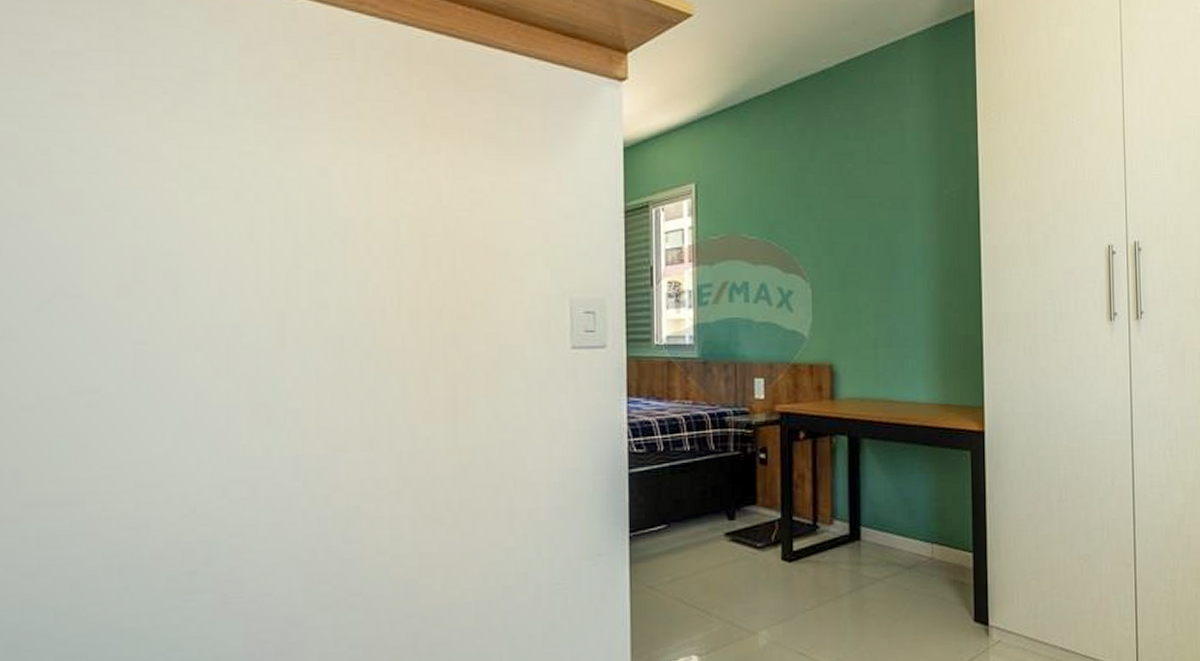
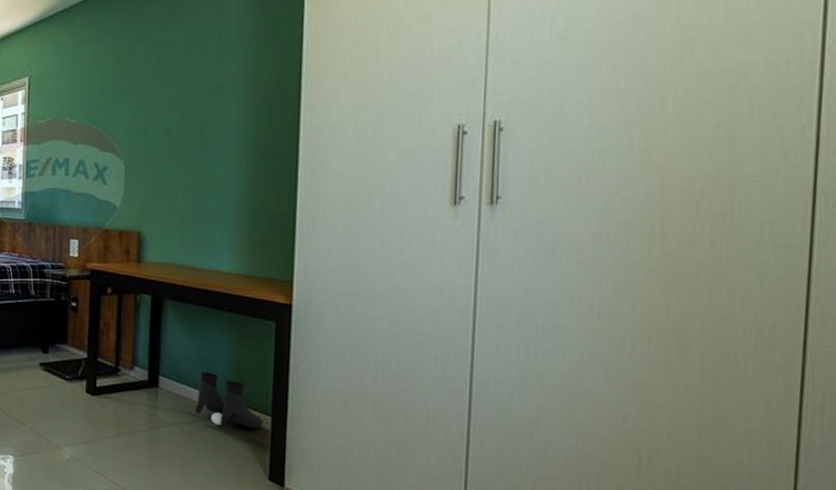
boots: none [900,515,965,572] -> present [195,372,263,428]

